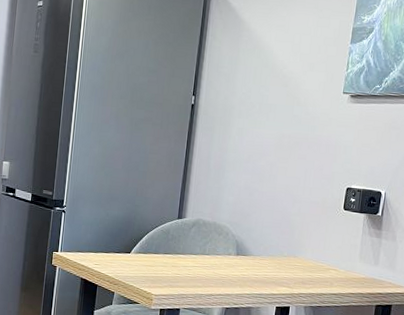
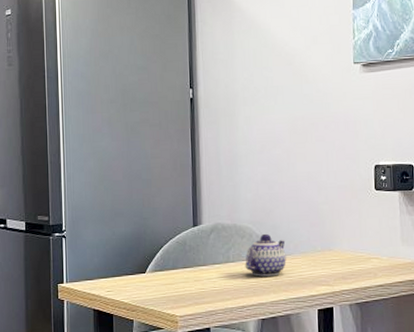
teapot: none [218,234,257,273] -> present [245,233,287,277]

